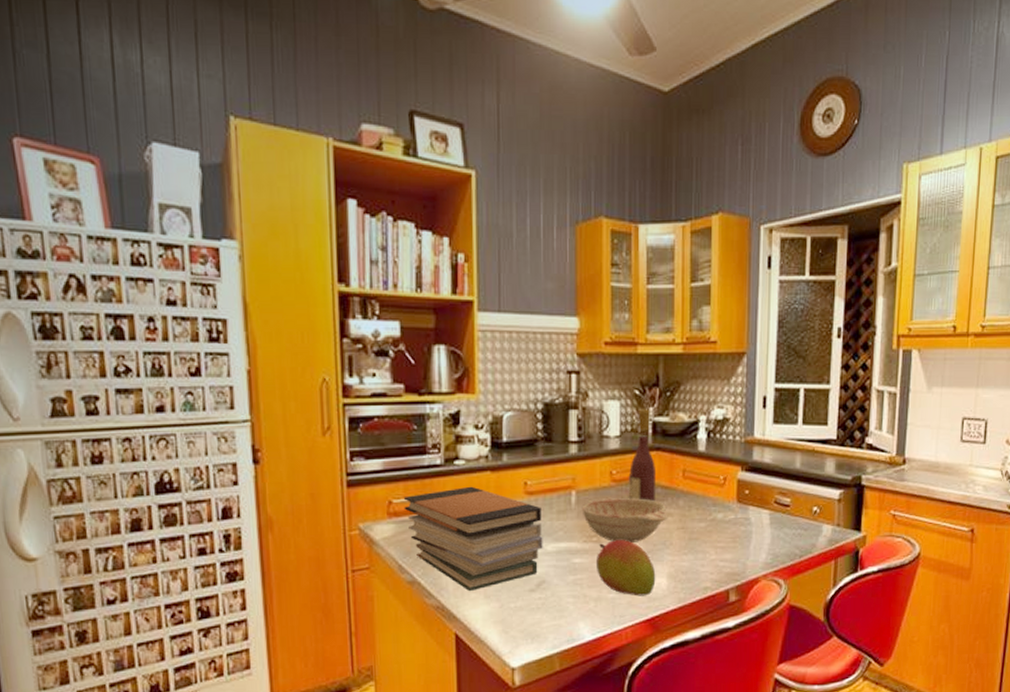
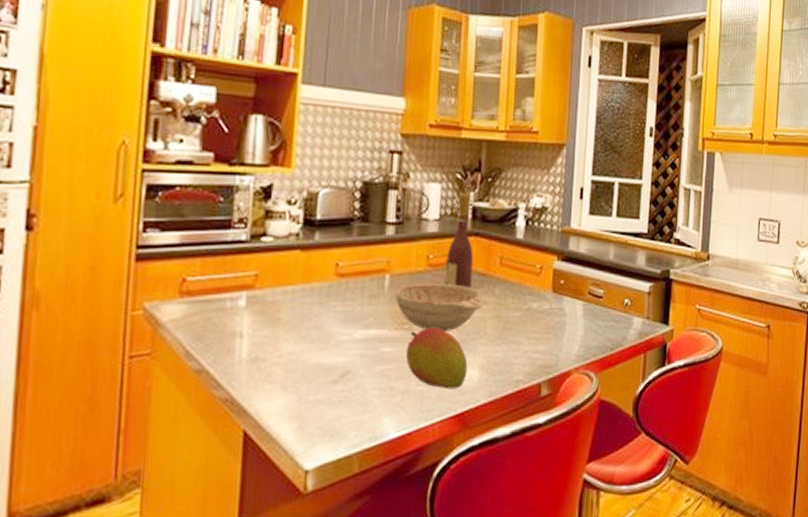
book stack: present [403,486,543,591] -> none [199,265,352,381]

